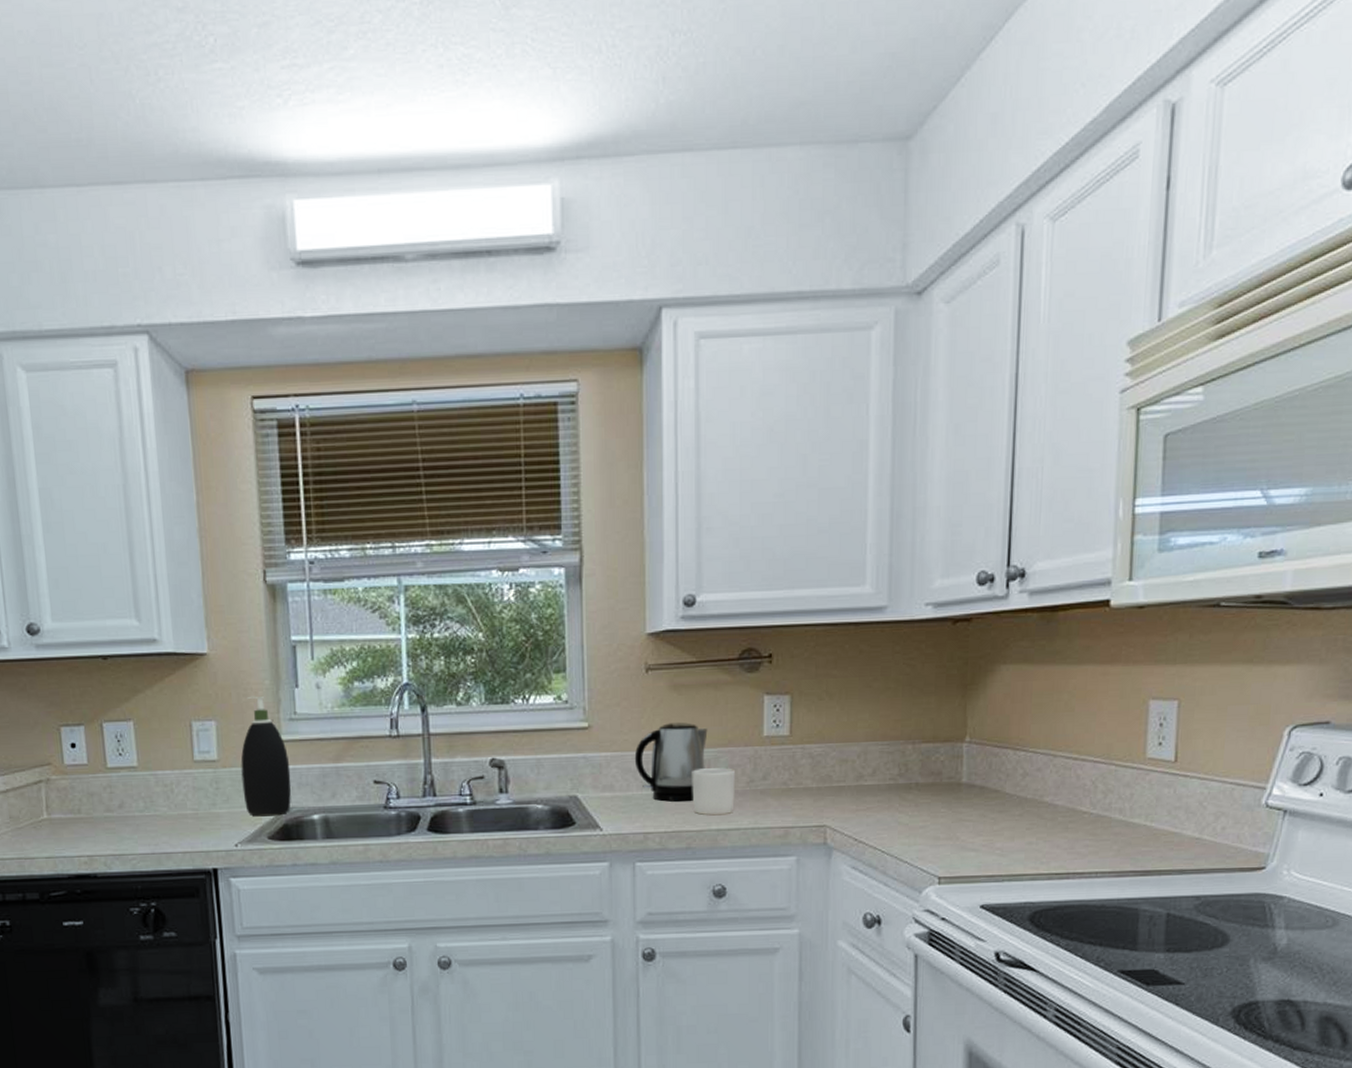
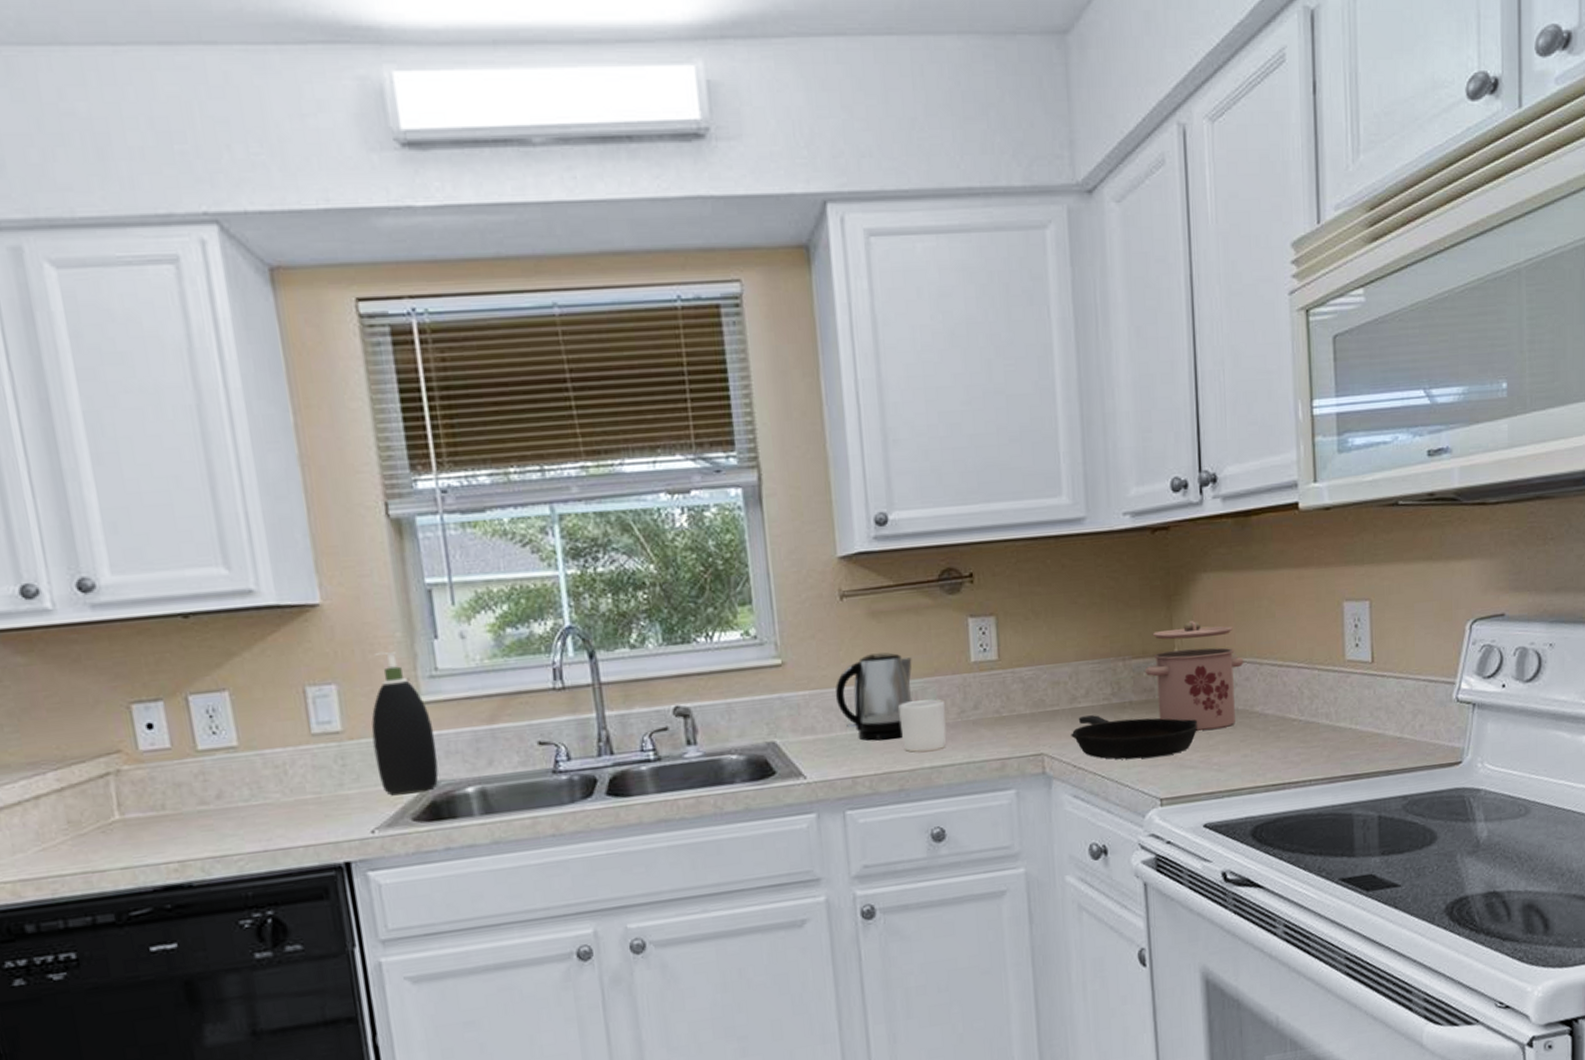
frying pan: none [854,793,984,838] -> present [1071,715,1198,760]
cooking pot: none [934,710,1038,815] -> present [1145,621,1244,731]

